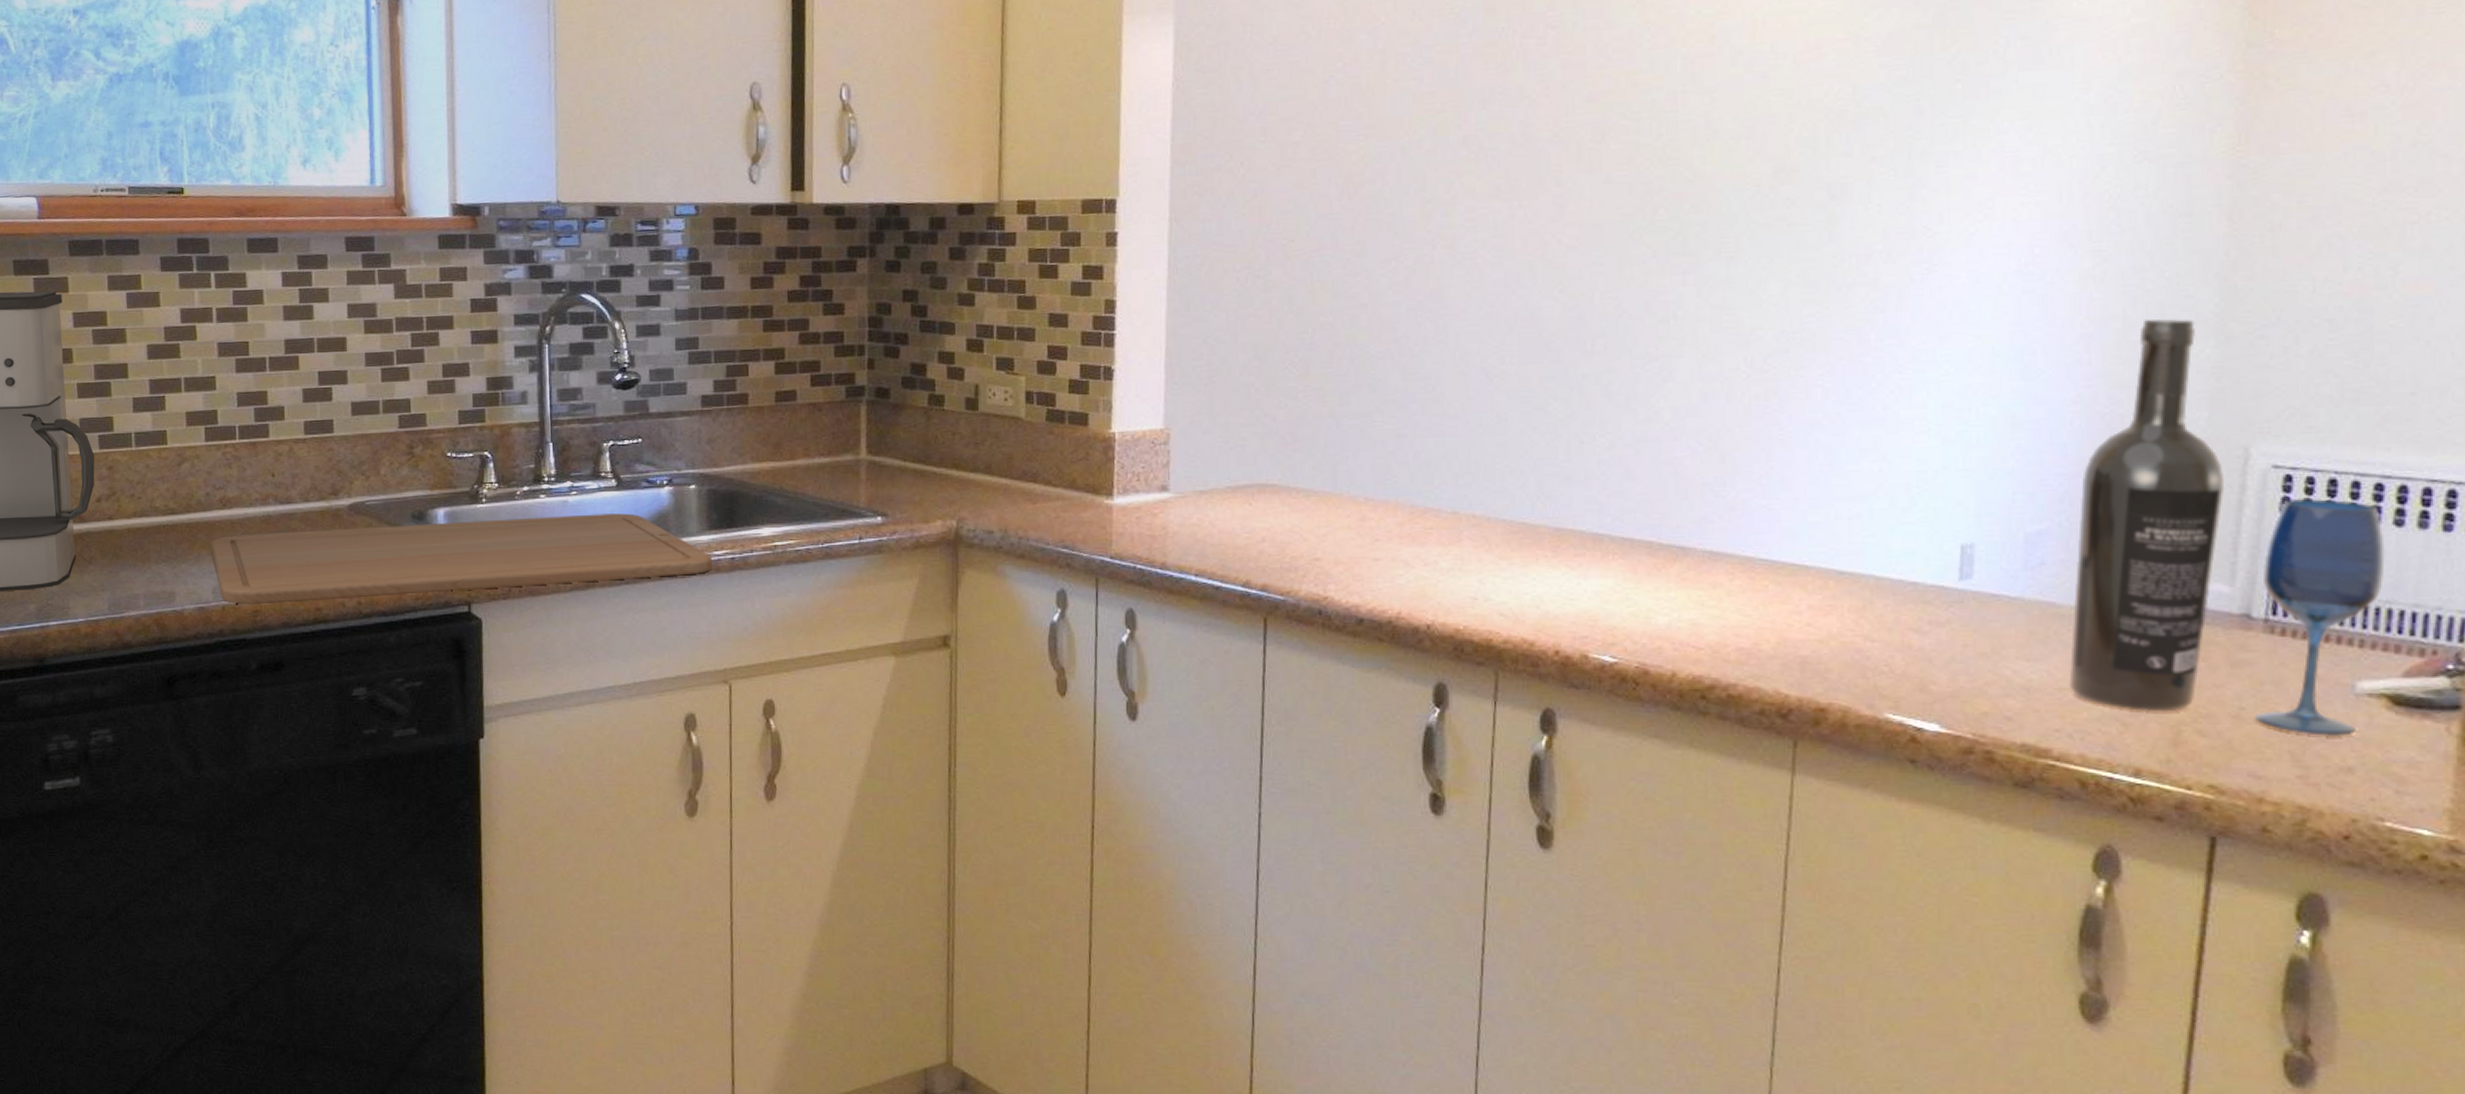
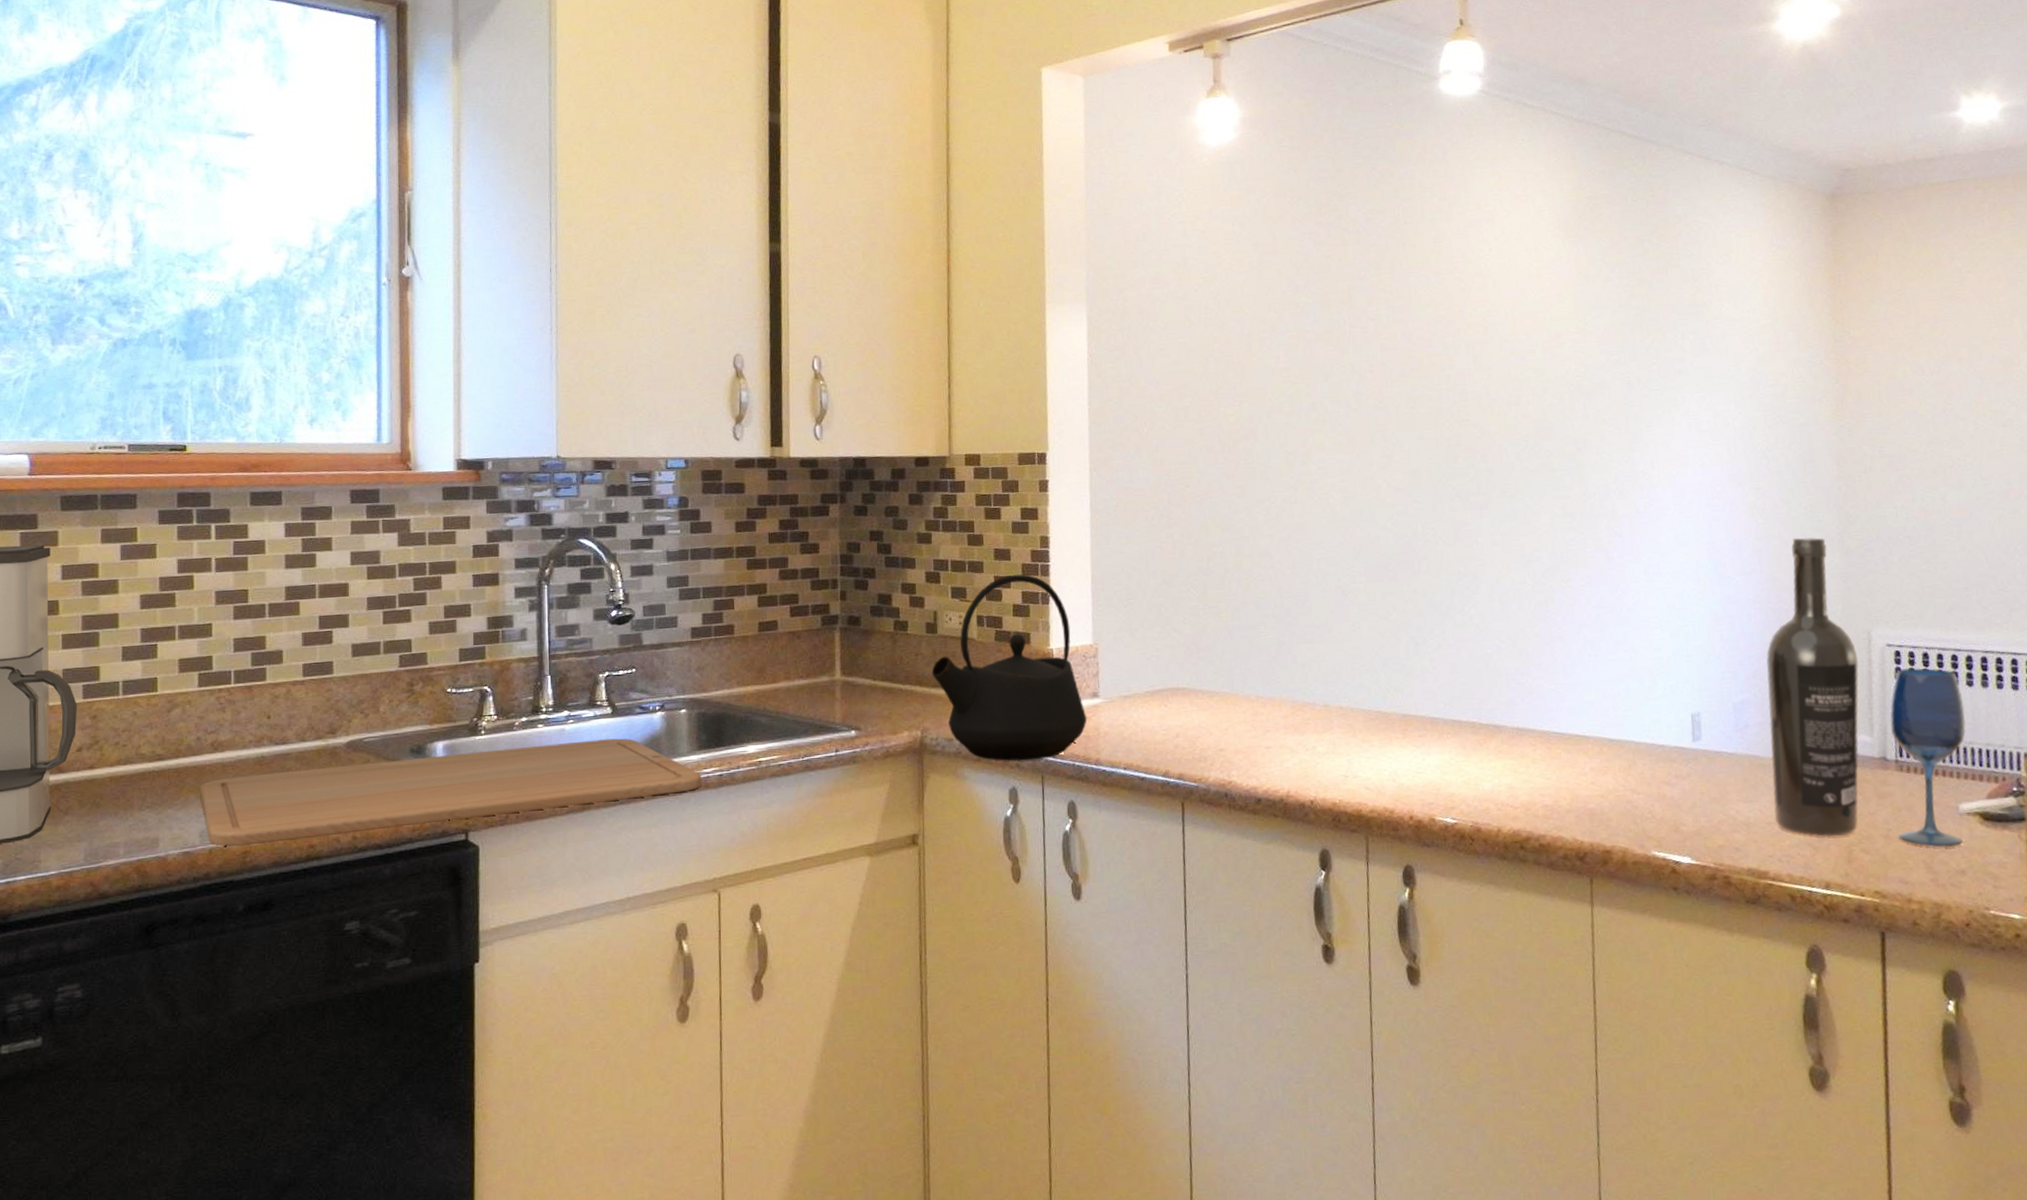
kettle: none [970,343,1153,559] -> present [931,574,1088,761]

